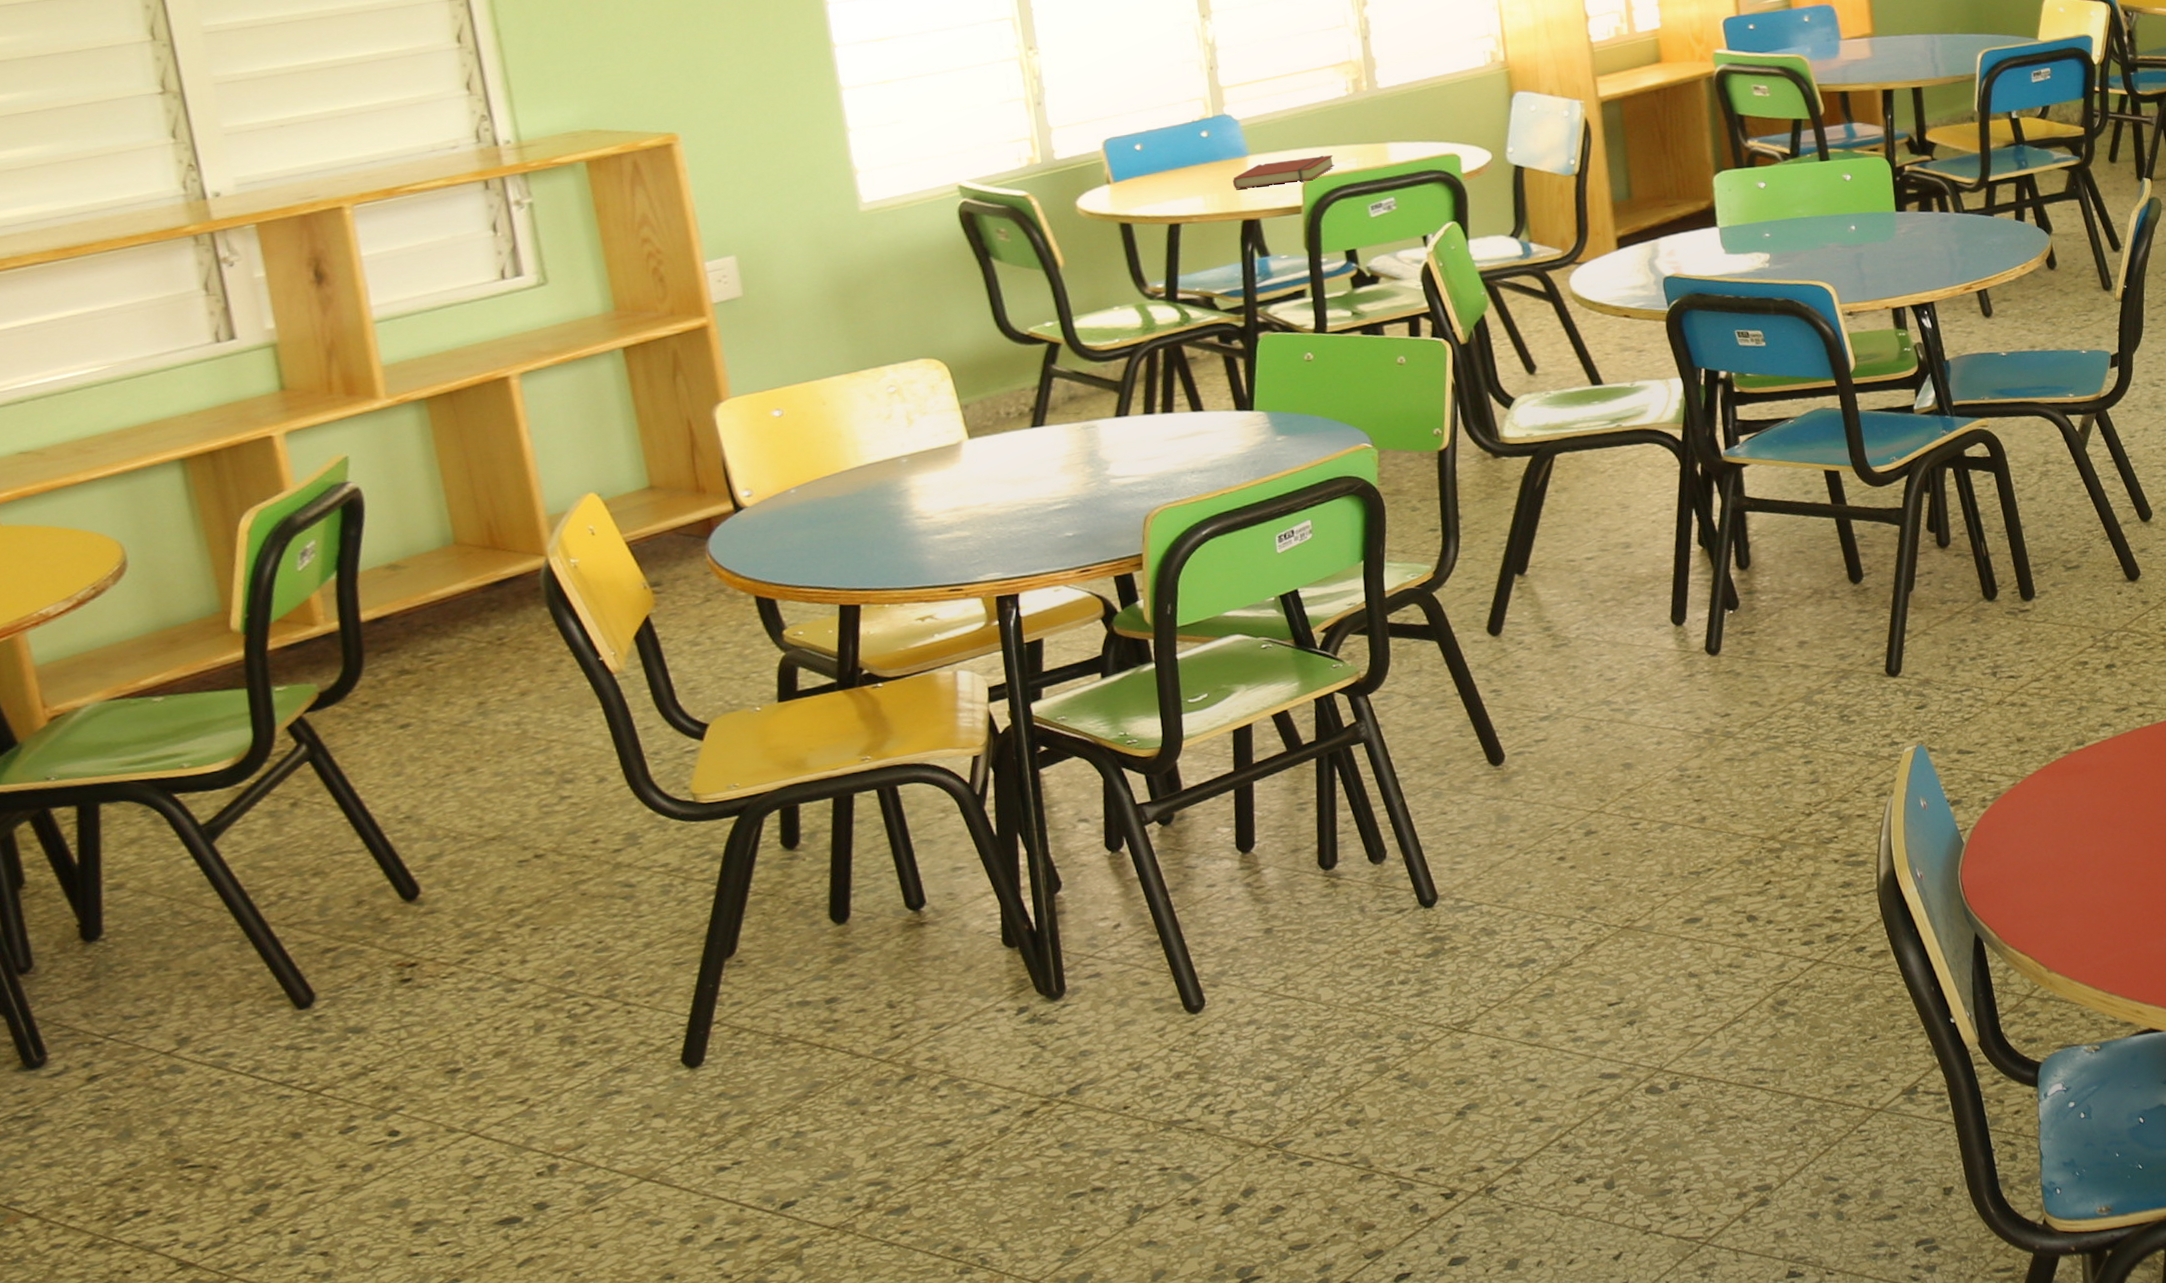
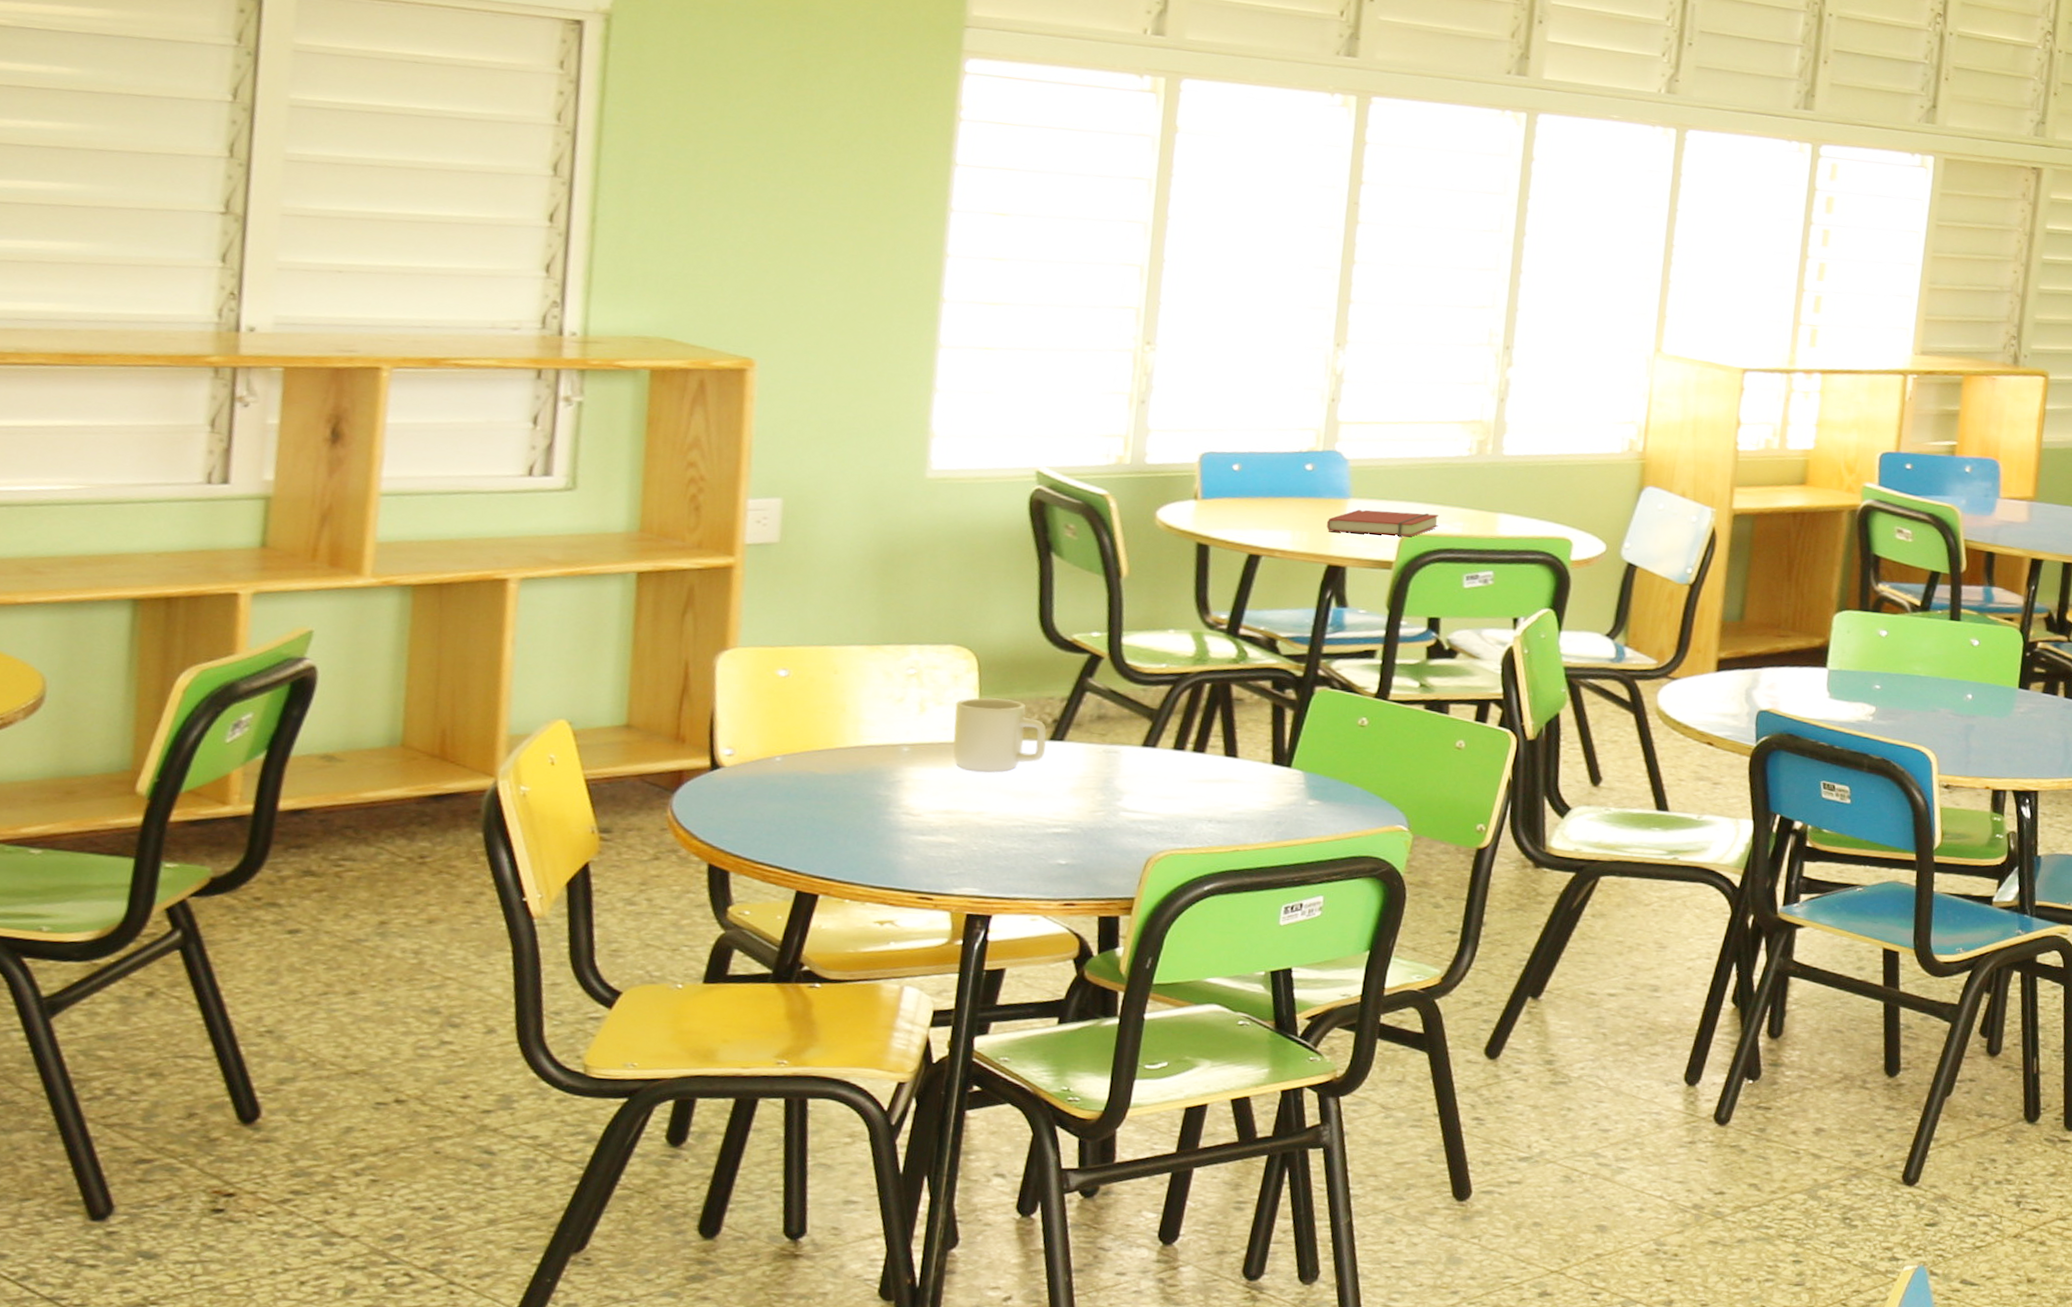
mug: none [938,397,1029,470] -> present [953,698,1047,773]

